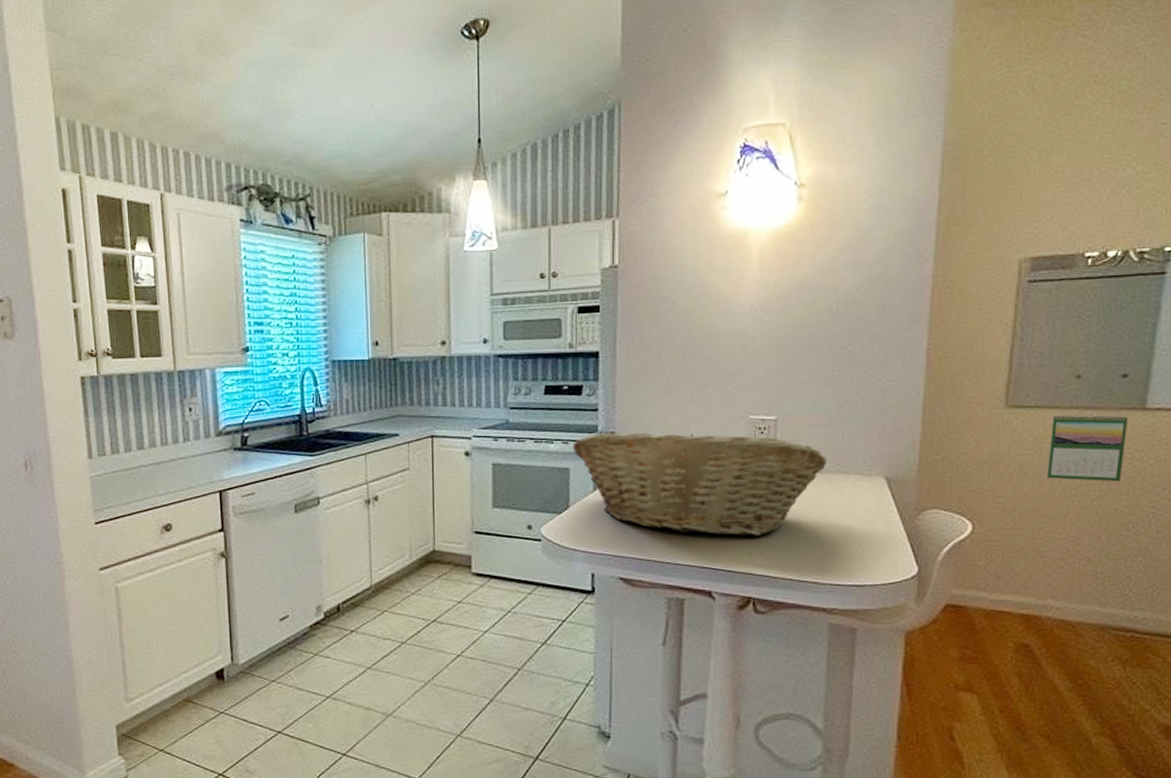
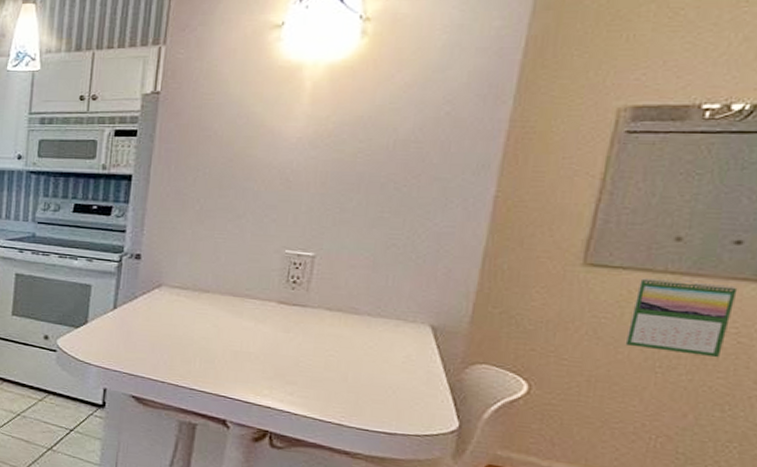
fruit basket: present [572,432,826,536] -> none [96,253,366,371]

